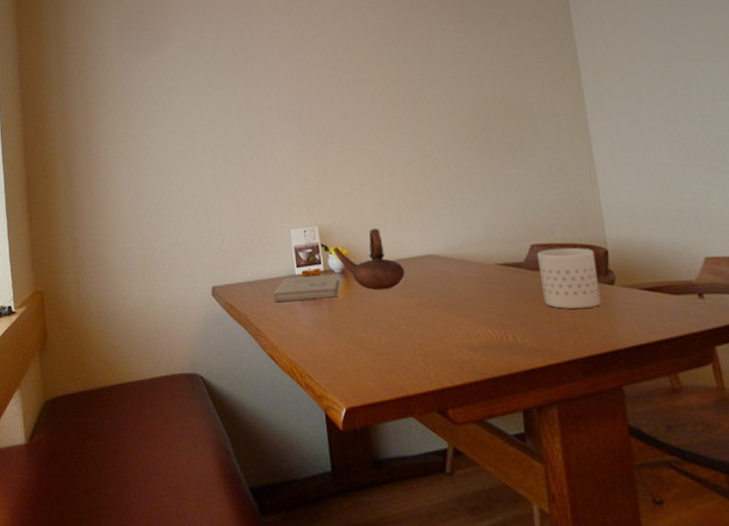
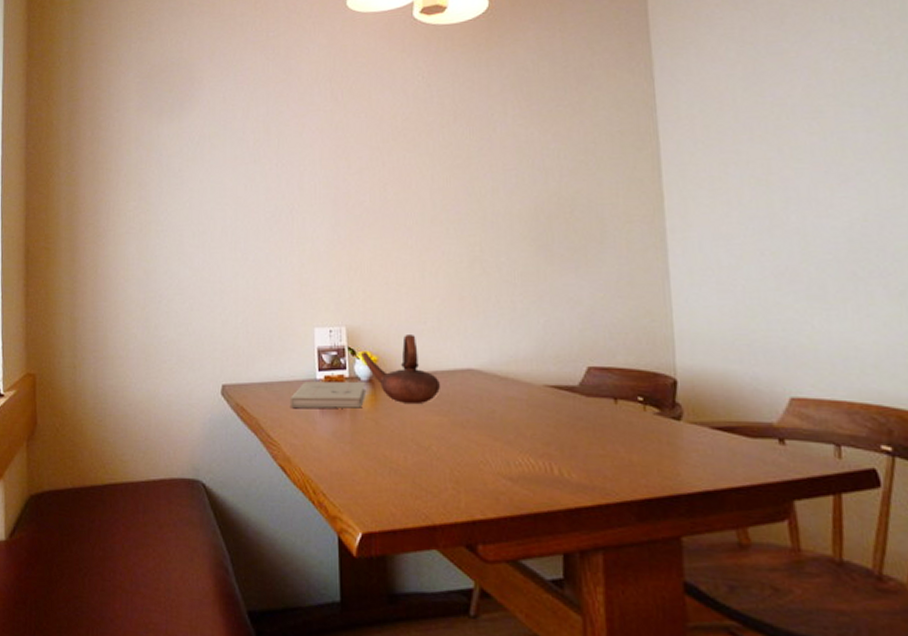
mug: present [536,247,601,310] -> none [593,373,664,445]

